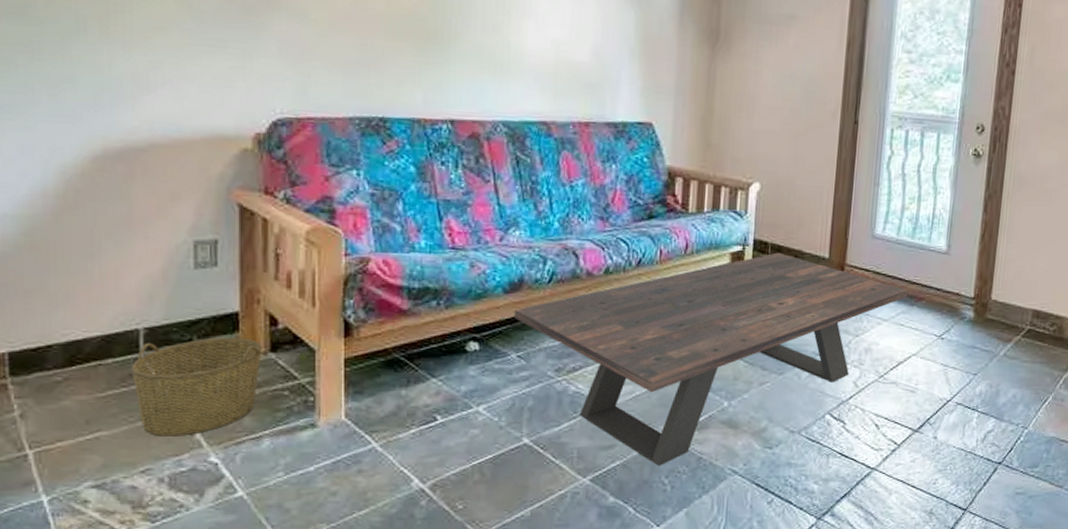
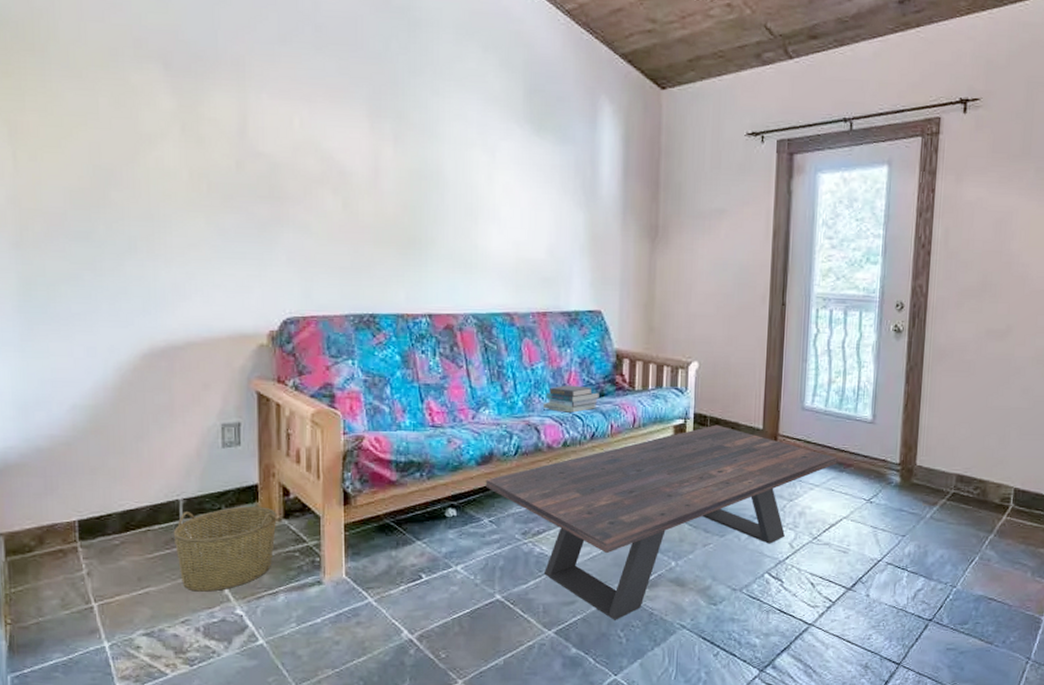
books: none [582,205,648,236] -> present [542,385,599,413]

